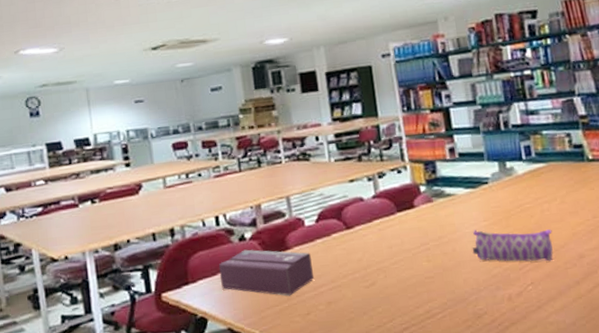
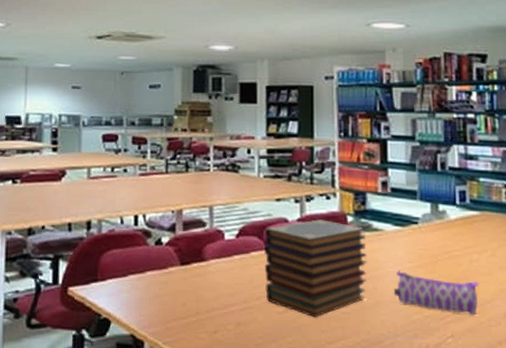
tissue box: present [218,249,315,296] -> none [130,254,227,310]
book stack: none [342,192,446,287] -> present [264,218,367,318]

